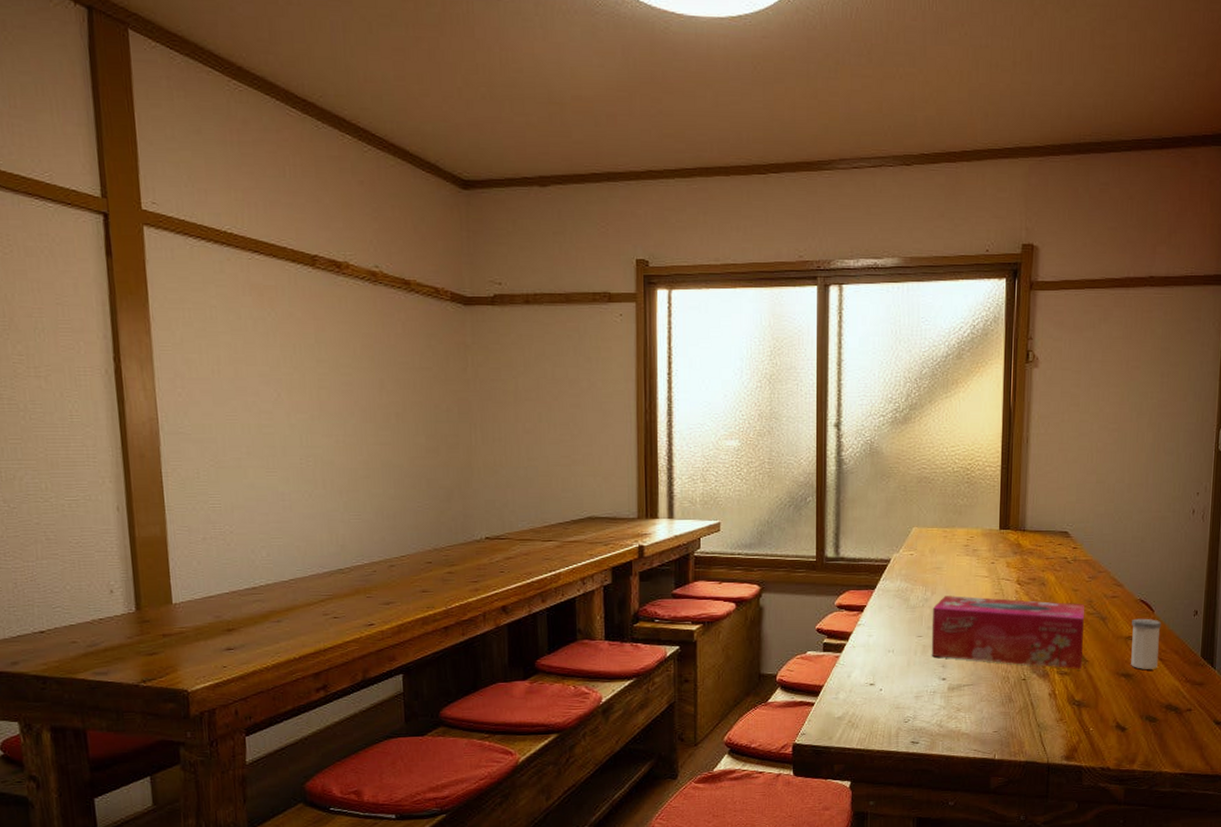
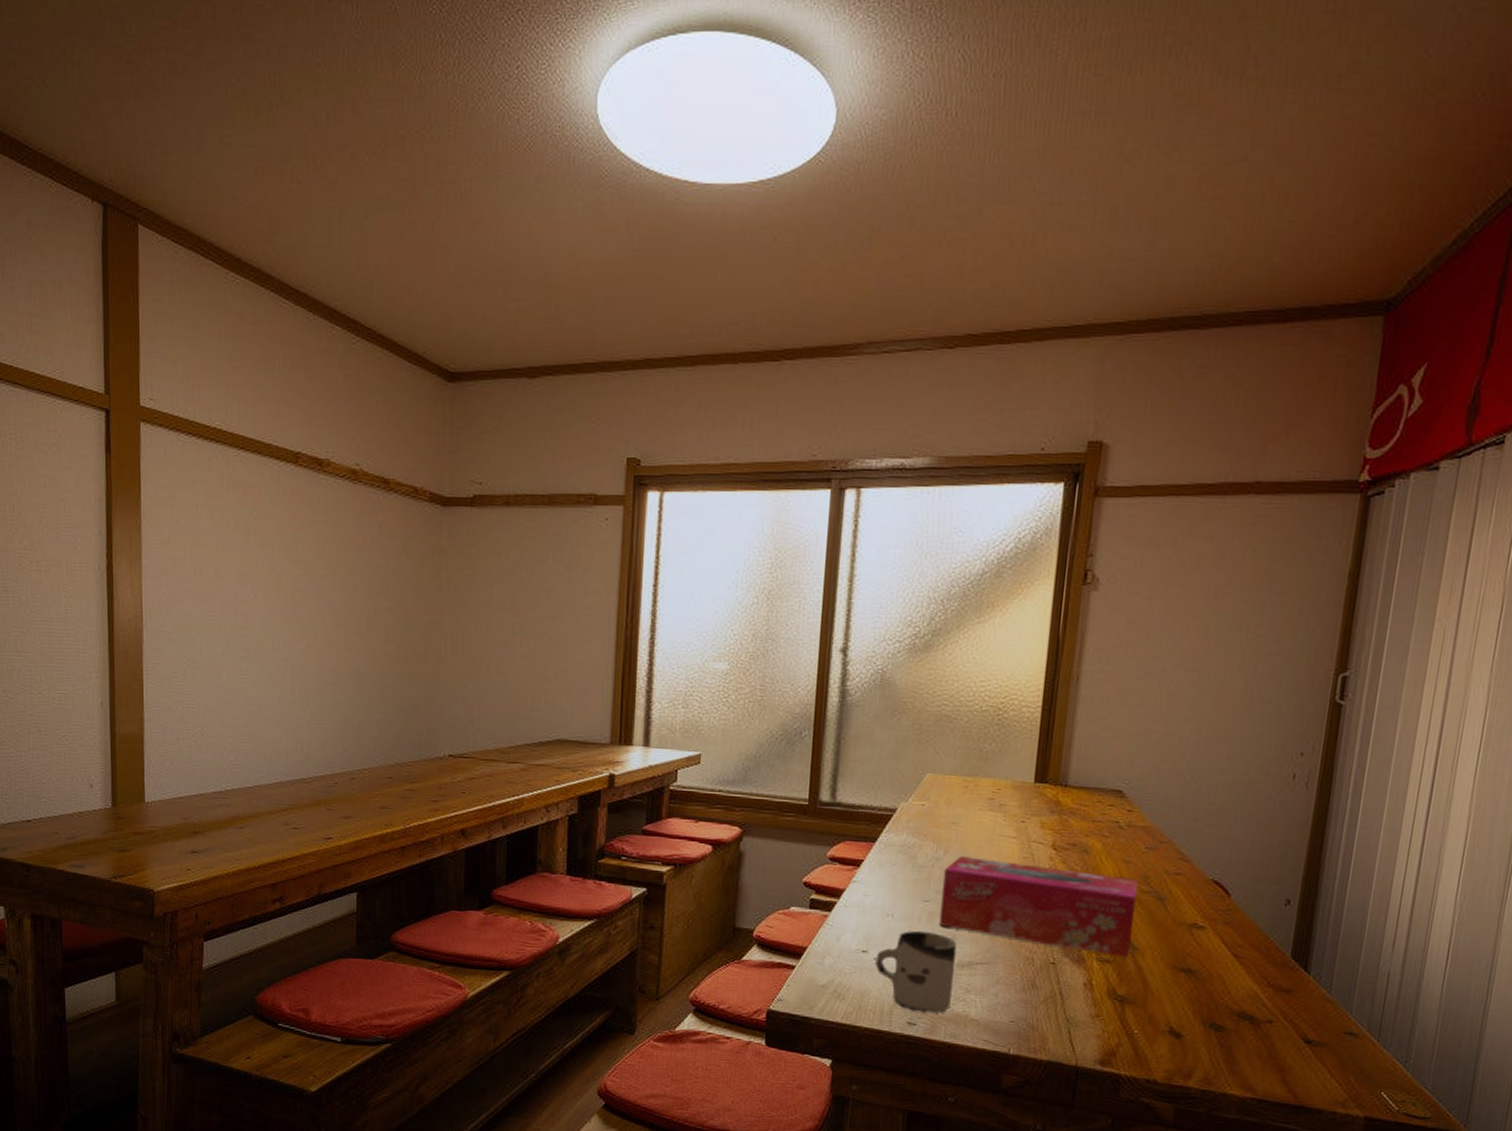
cup: none [881,663,948,733] -> present [875,931,957,1014]
salt shaker: present [1130,618,1161,669] -> none [1193,902,1239,967]

